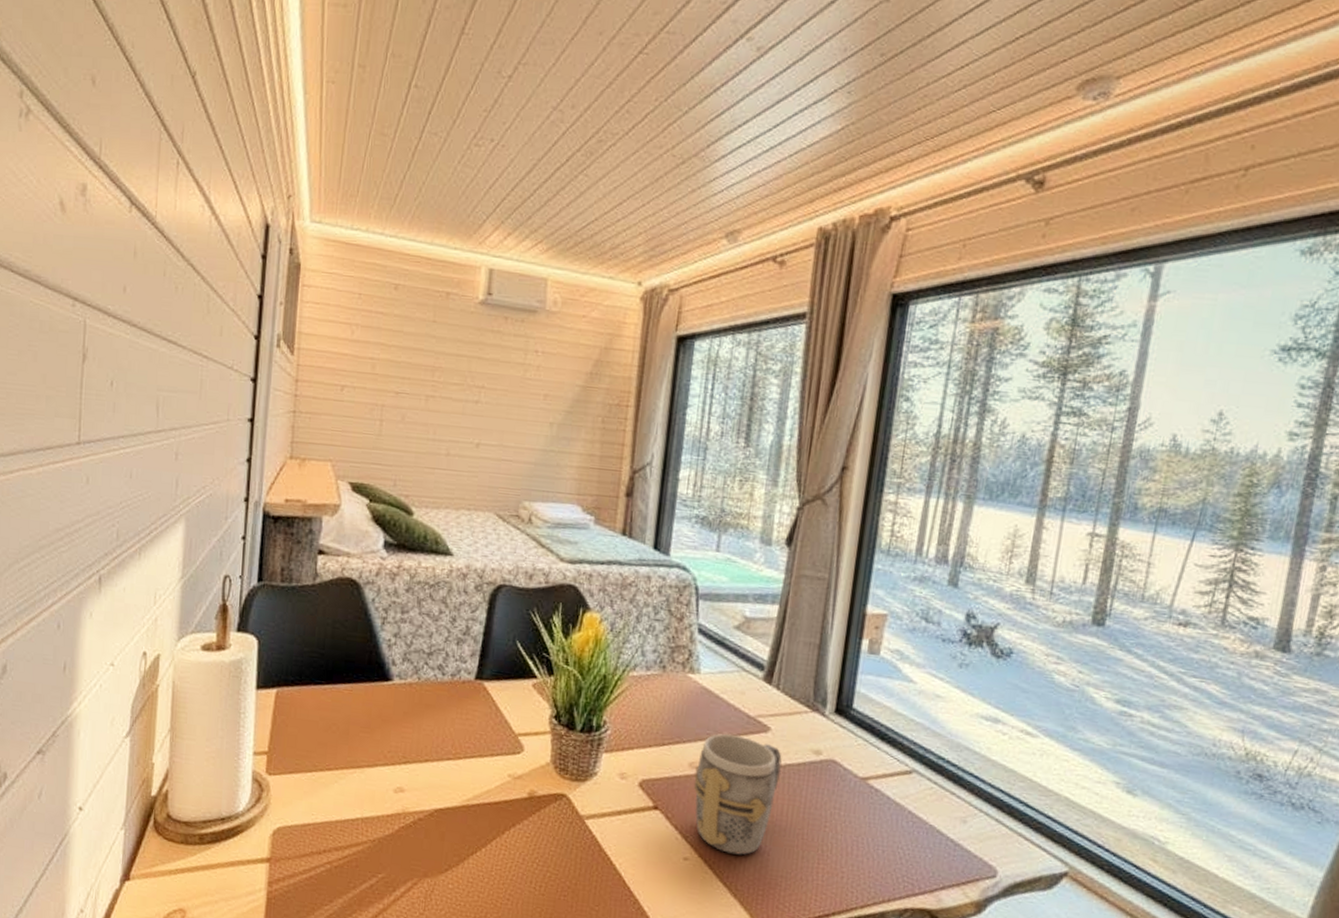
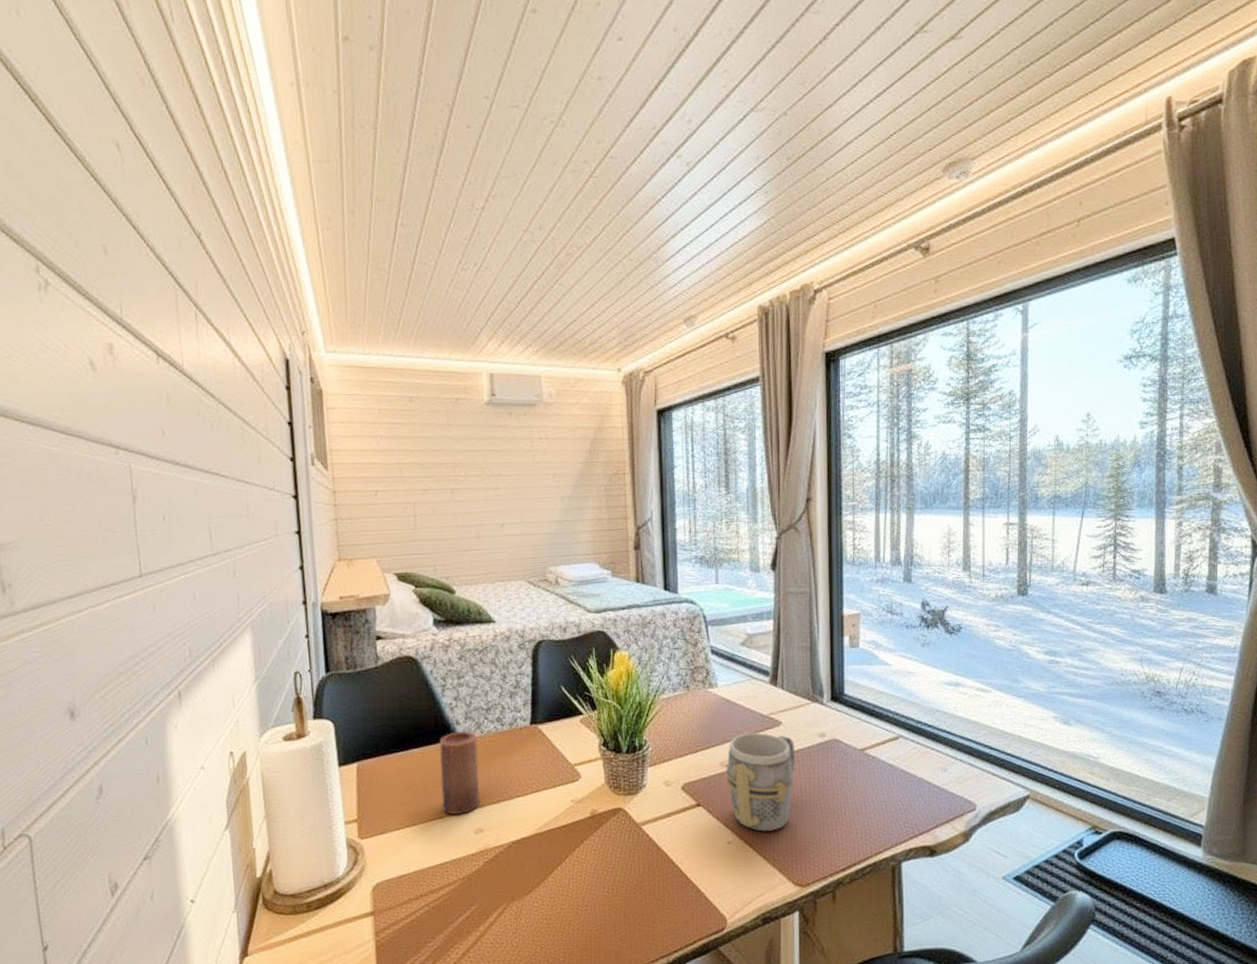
candle: none [363,673,413,768] -> present [439,731,480,814]

